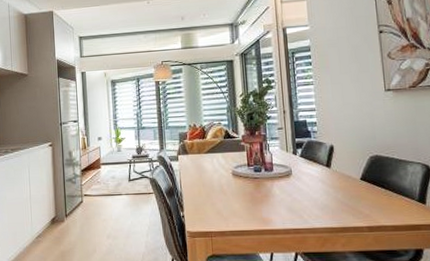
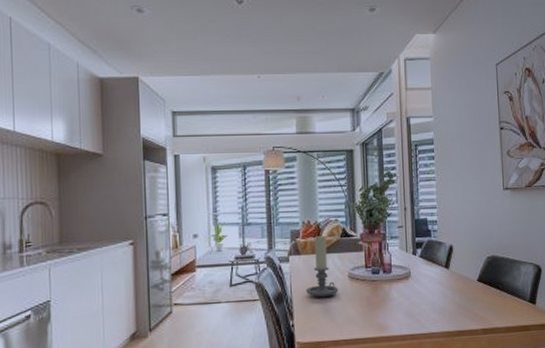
candle holder: none [194,136,224,193] -> present [306,235,339,298]

